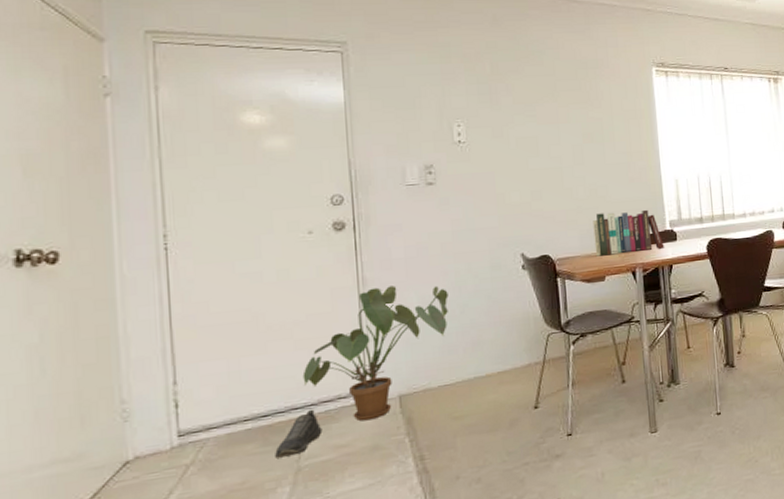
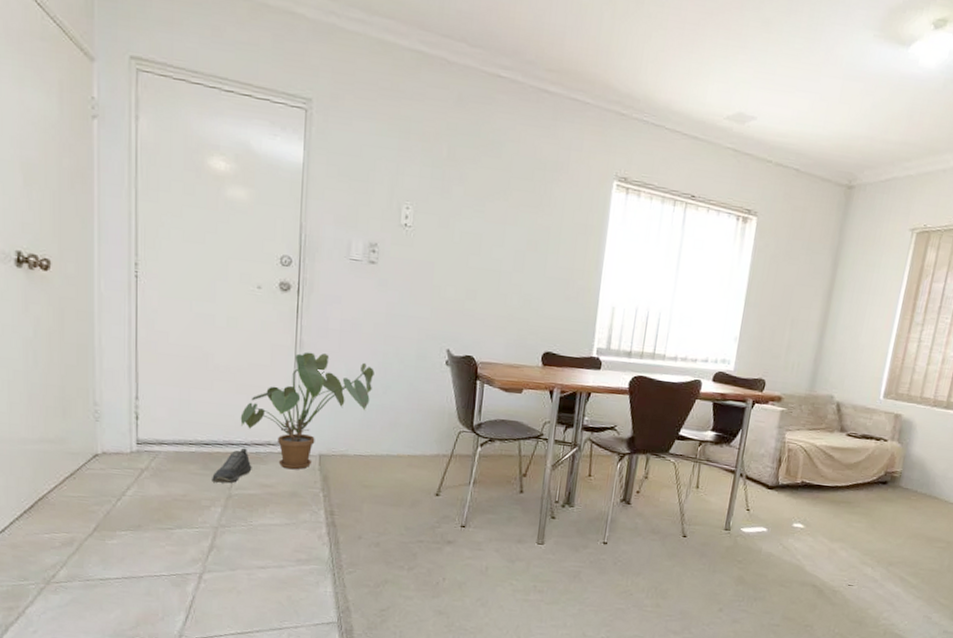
books: present [593,209,665,257] -> none [517,325,587,376]

